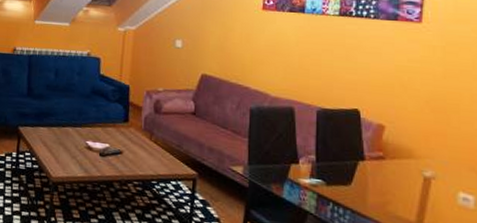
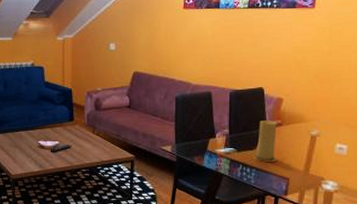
candle: none [348,150,380,205] -> present [254,120,277,162]

